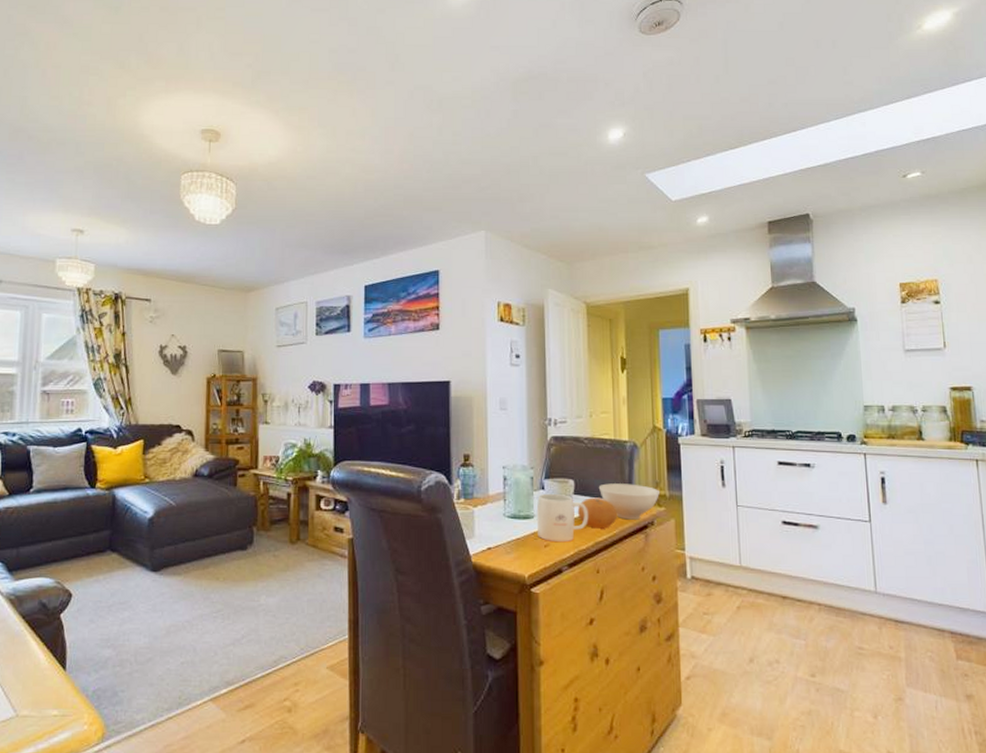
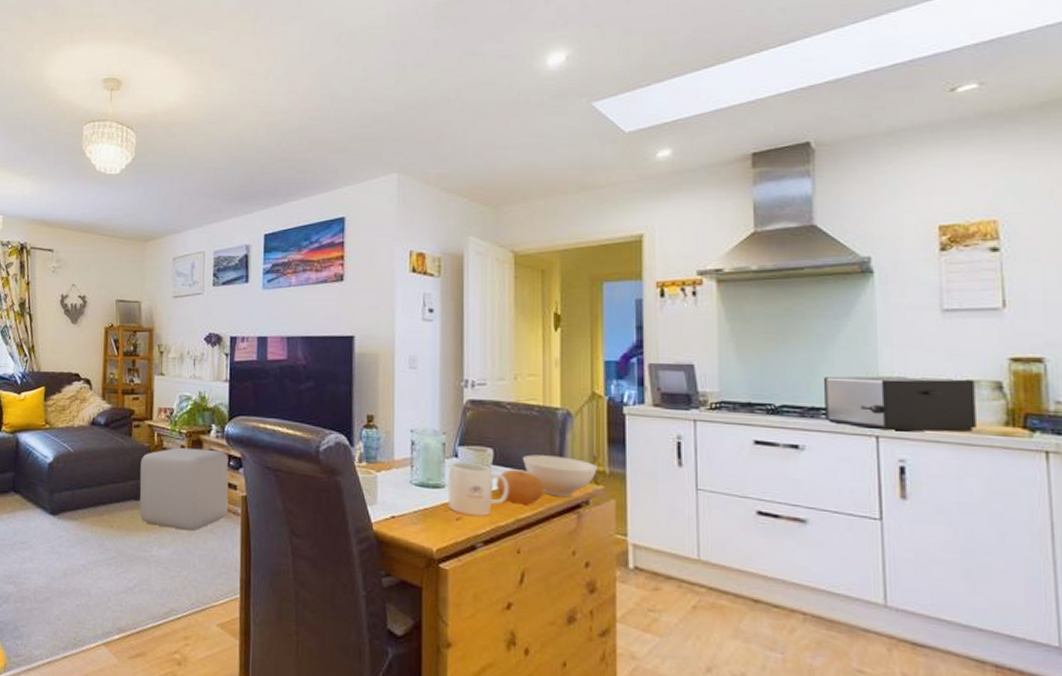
pouf: none [246,494,335,577] -> present [139,447,229,531]
toaster: none [825,404,931,449] -> present [823,376,976,432]

